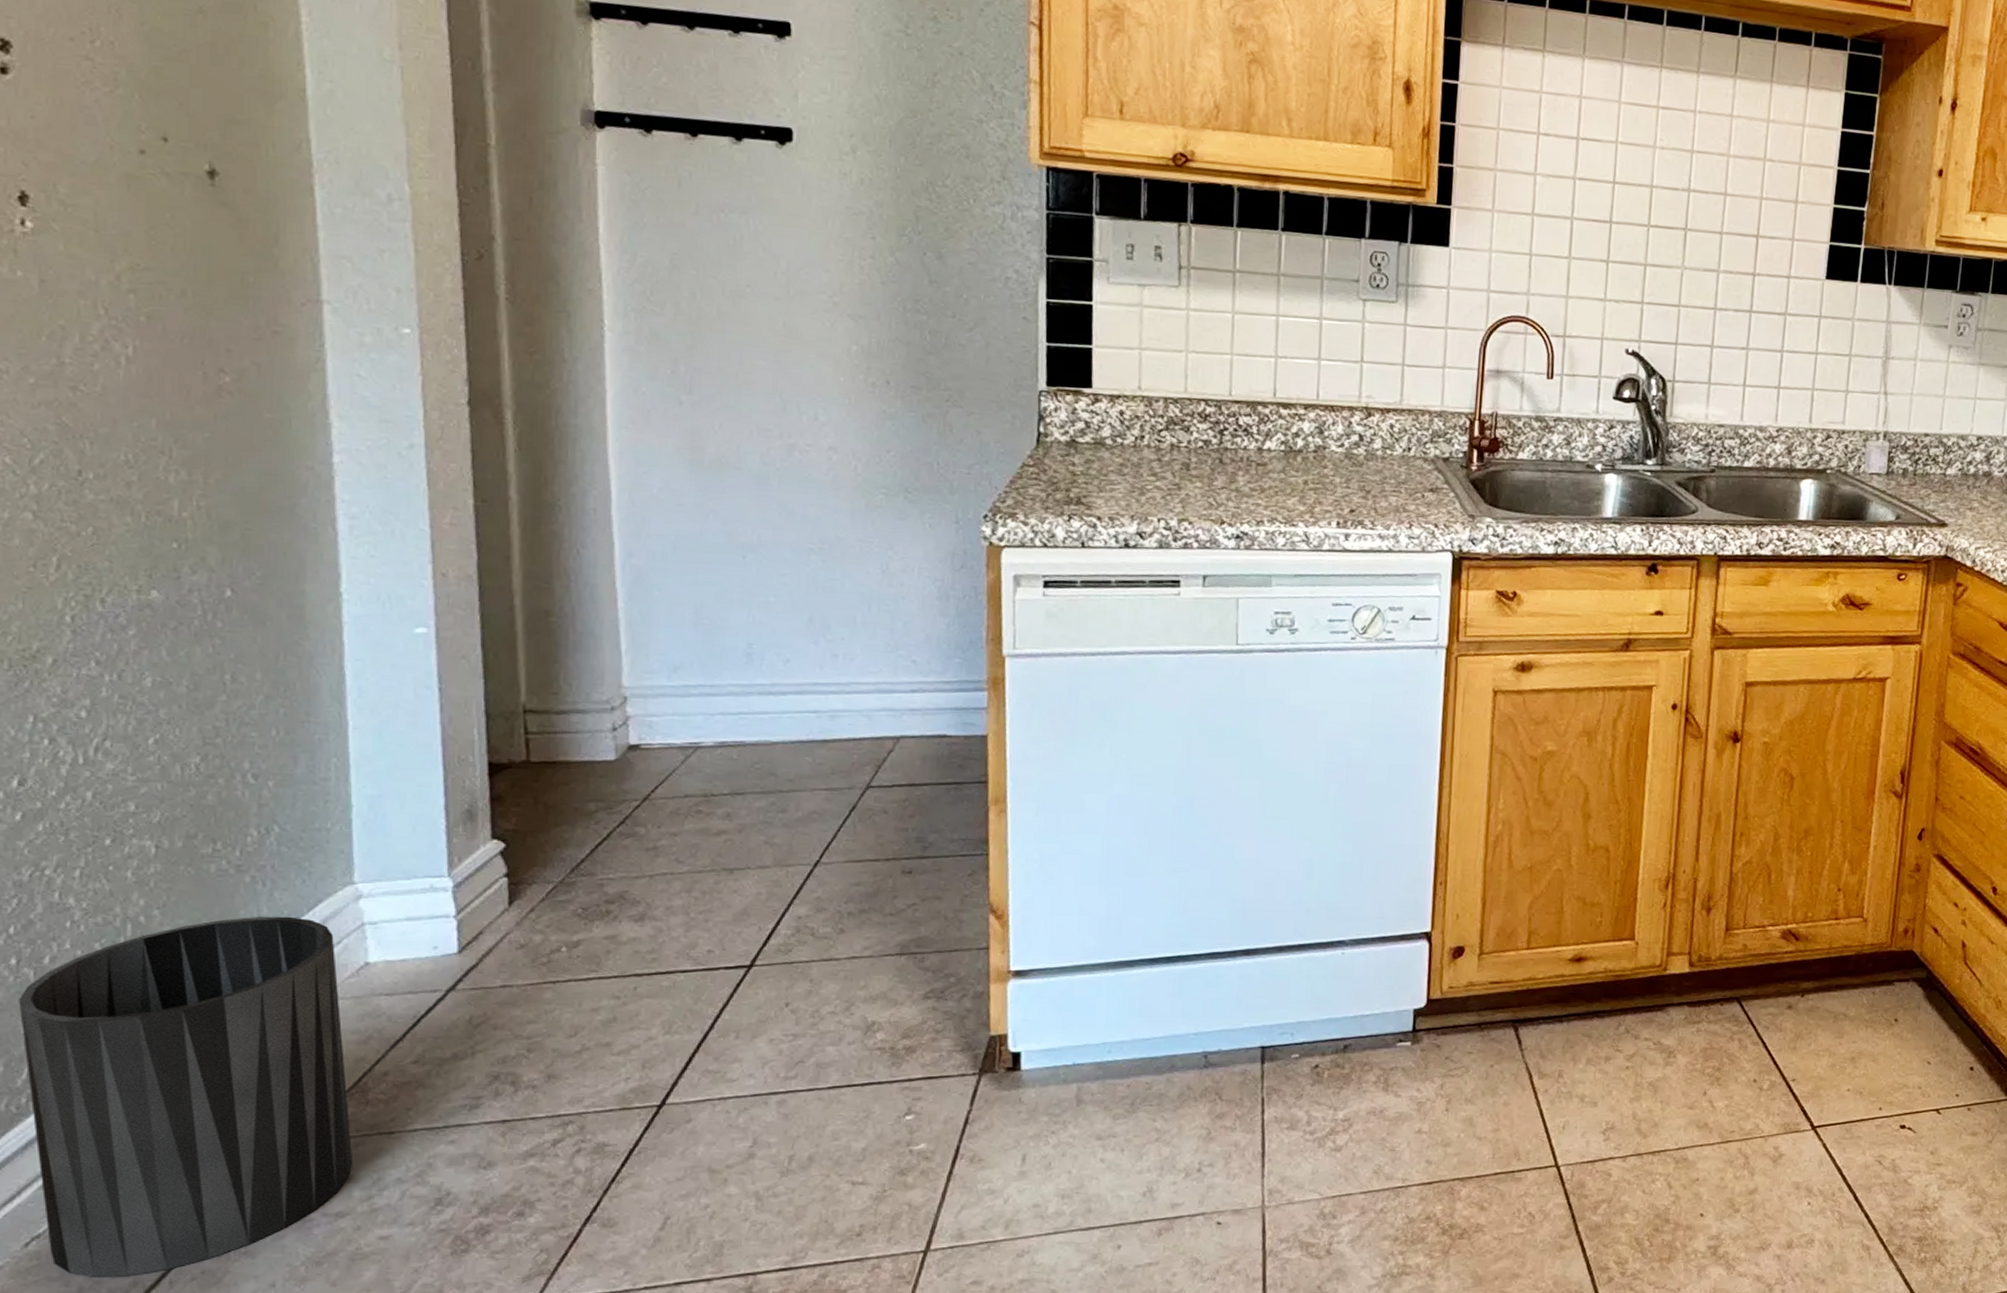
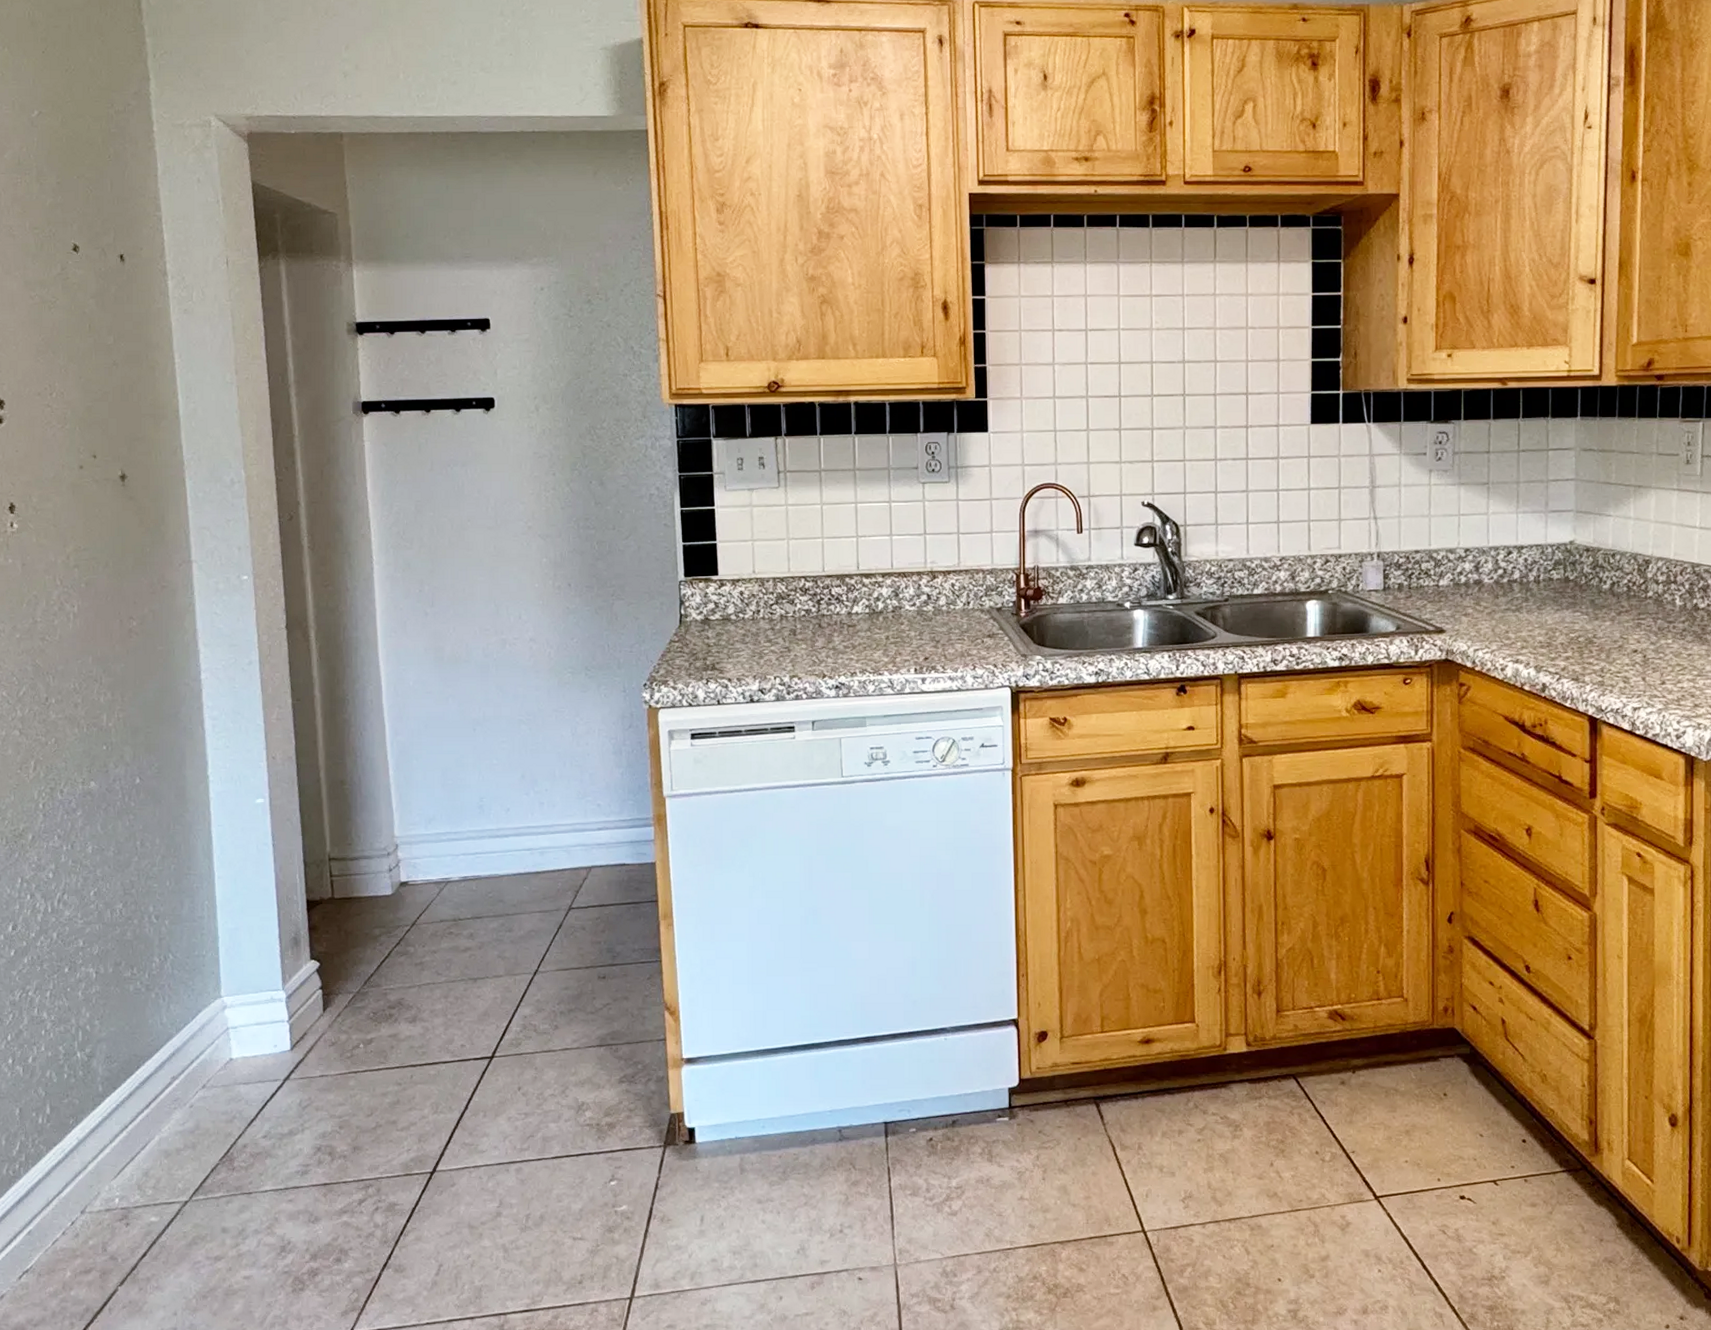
trash can: present [18,916,353,1277] -> none [13,1023,226,1304]

